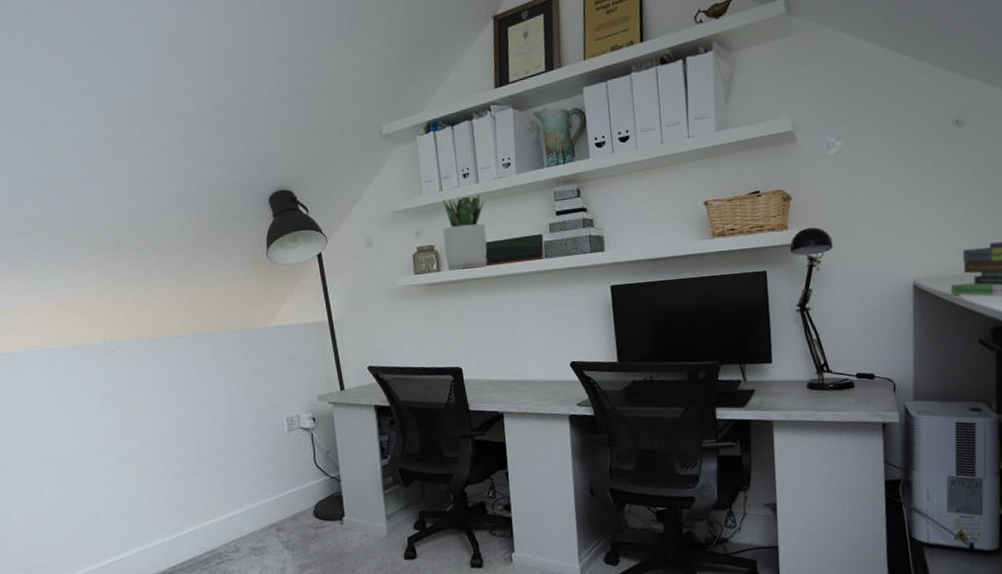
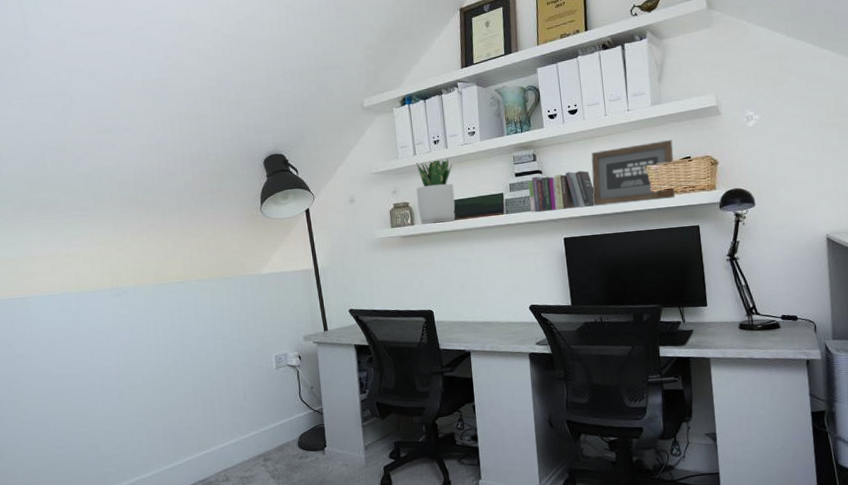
books: none [571,208,647,257] -> present [528,170,595,213]
picture frame: none [644,172,741,249] -> present [591,140,676,206]

